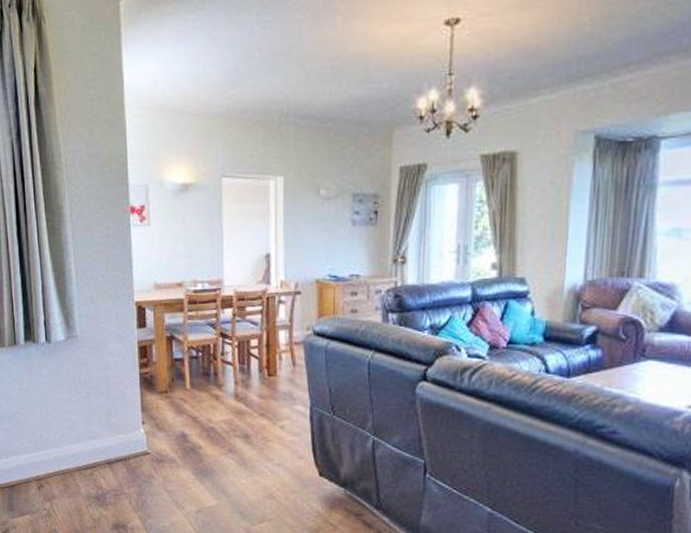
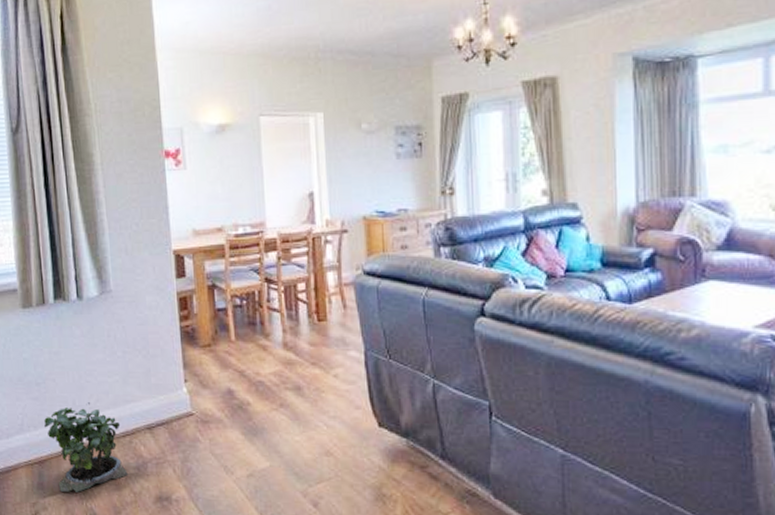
potted plant: none [14,435,89,515] -> present [44,401,128,492]

